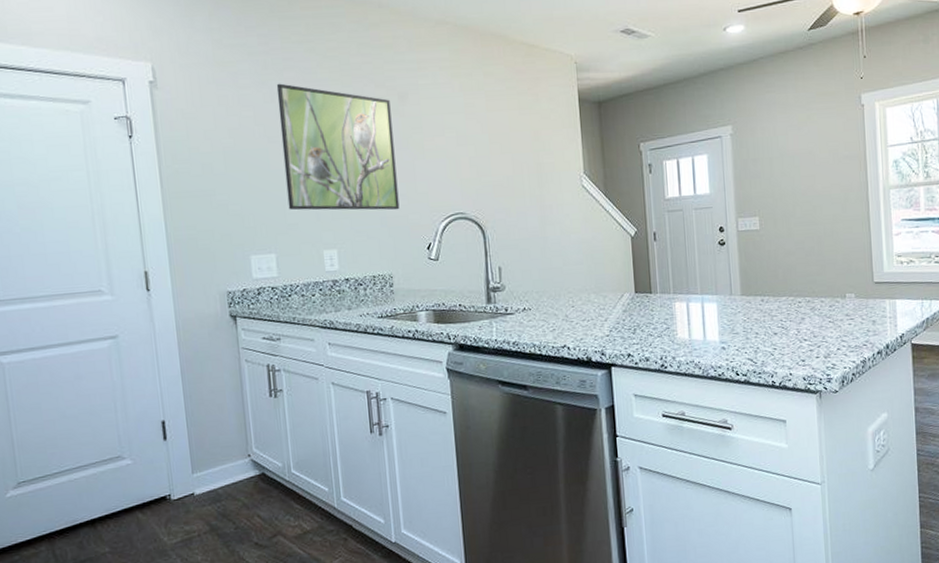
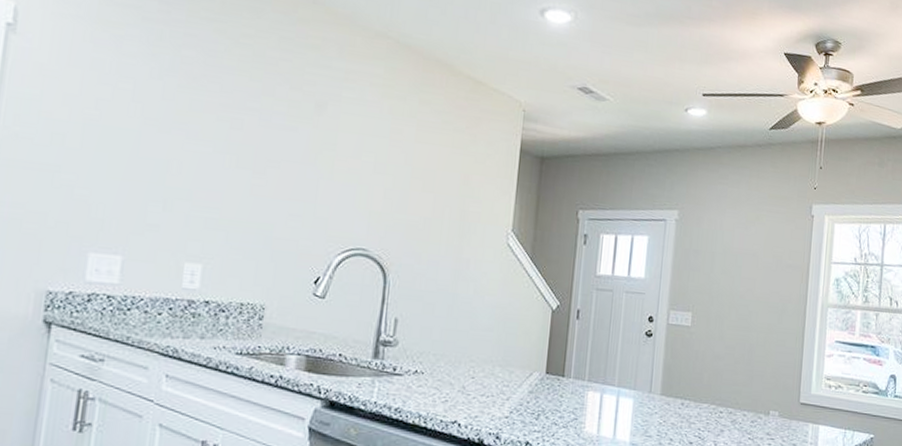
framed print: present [276,83,400,210] -> none [151,59,304,232]

